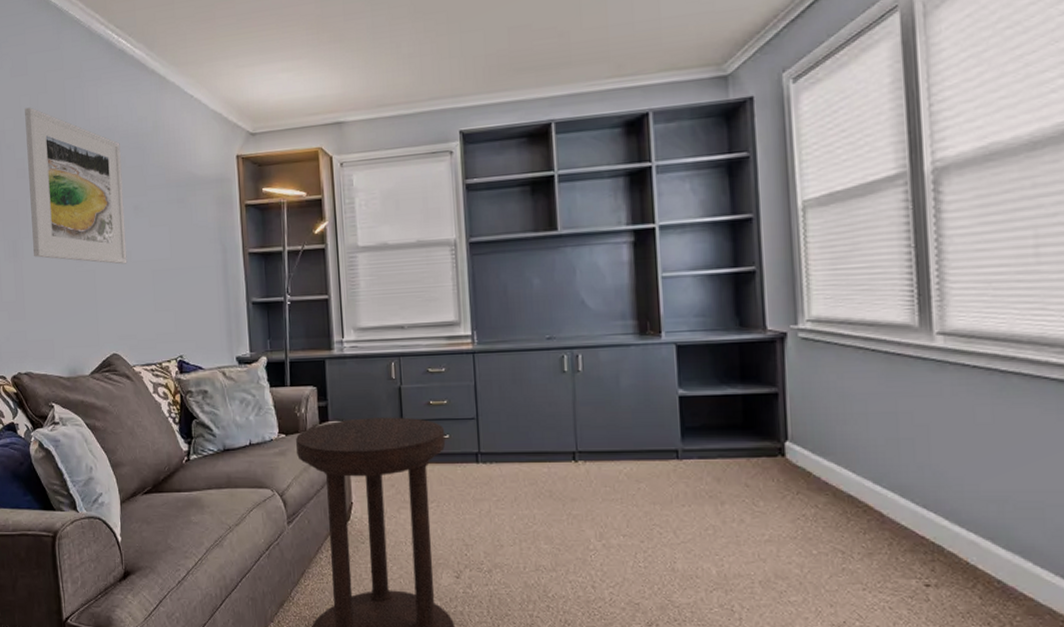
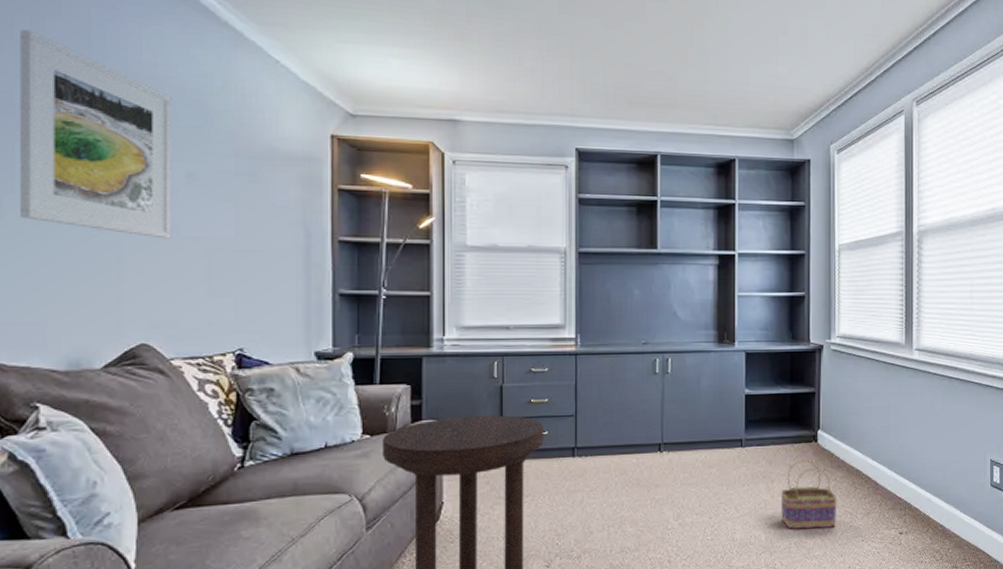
basket: none [735,478,821,569] -> present [780,459,837,529]

